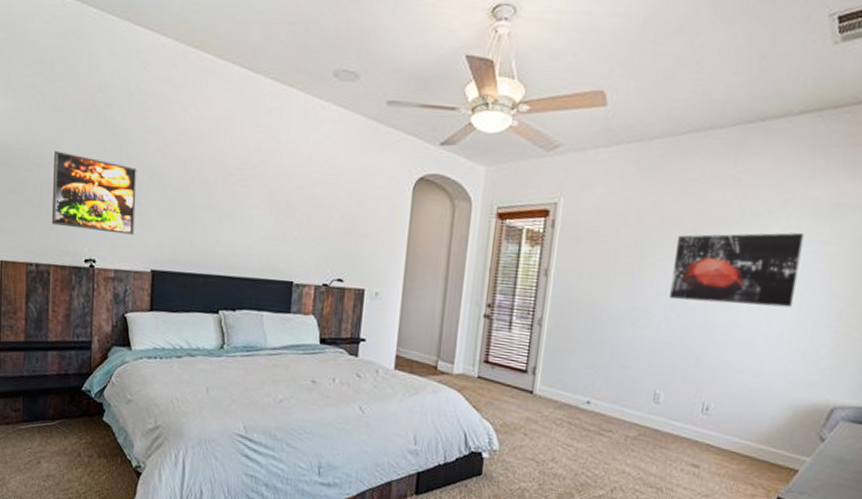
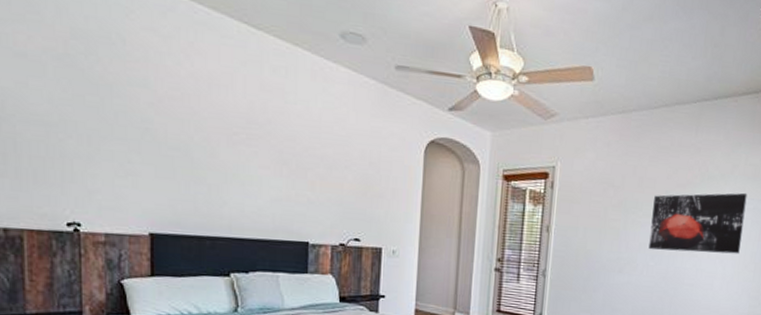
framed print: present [51,150,137,235] -> none [19,101,127,196]

